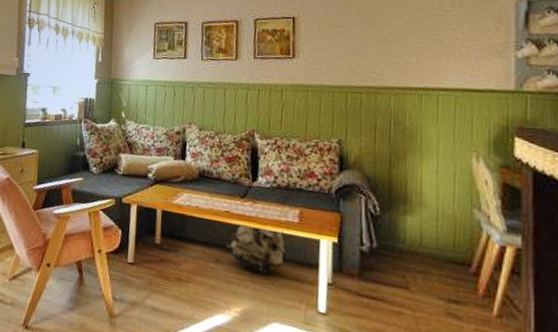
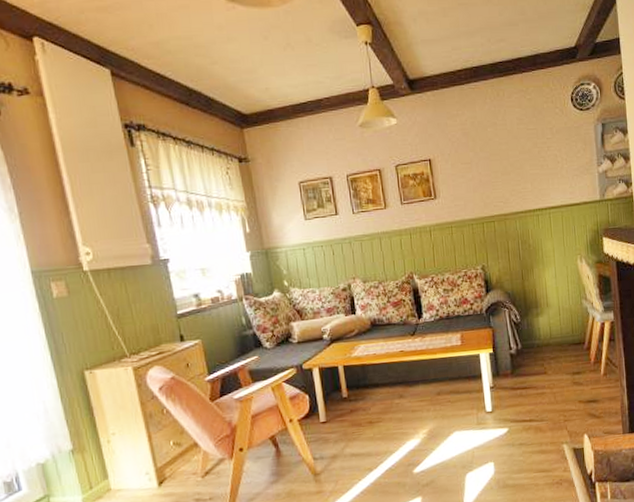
backpack: present [225,224,286,276] -> none [405,354,456,397]

